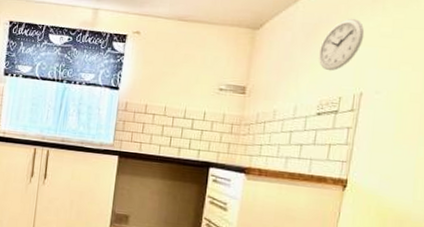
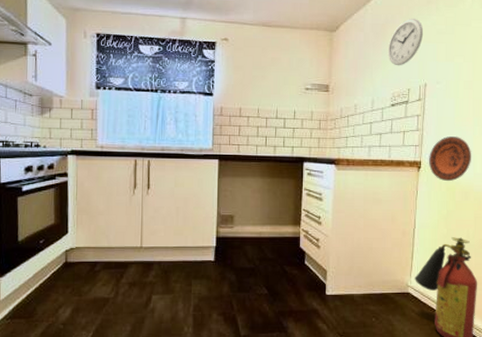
decorative plate: none [357,154,412,207] -> present [429,136,471,182]

